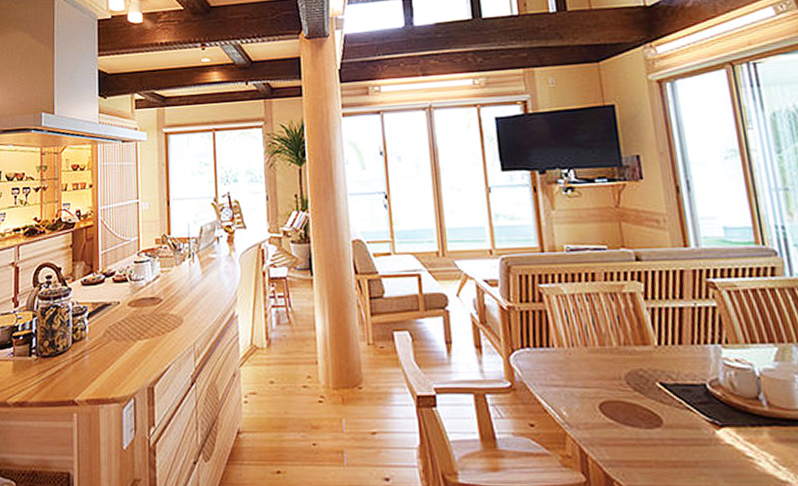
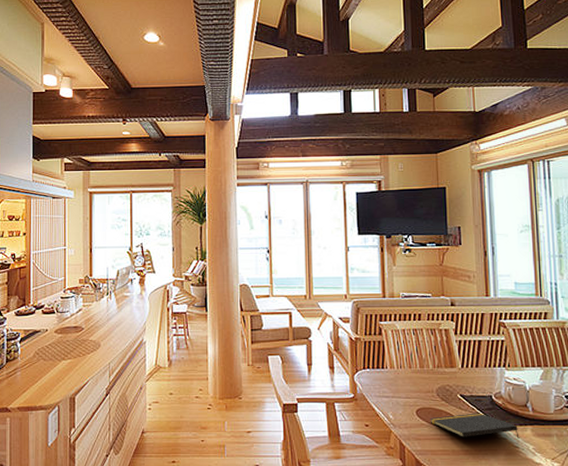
notepad: none [619,408,753,445] -> present [430,413,520,438]

